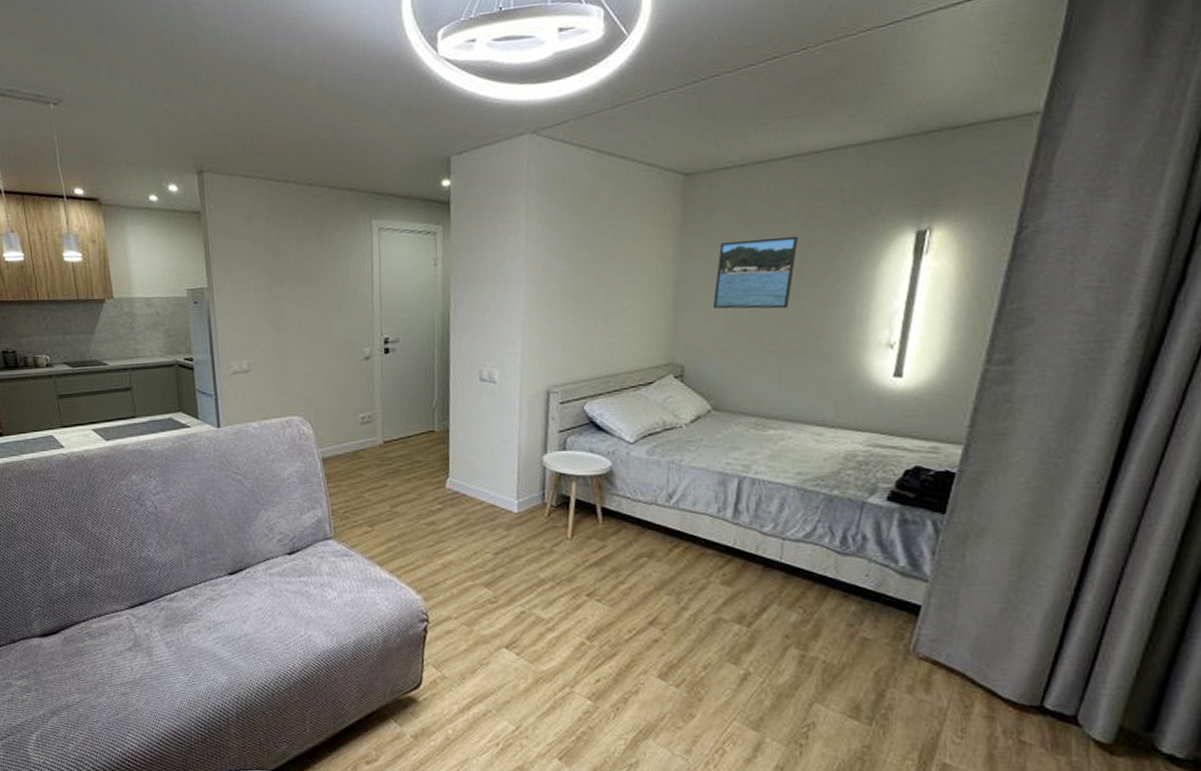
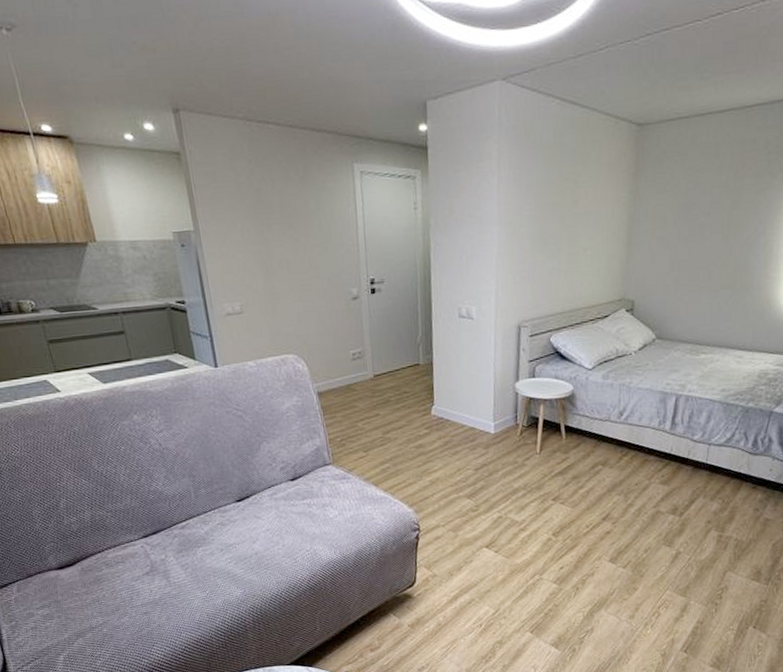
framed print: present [712,235,798,309] -> none [659,183,731,250]

